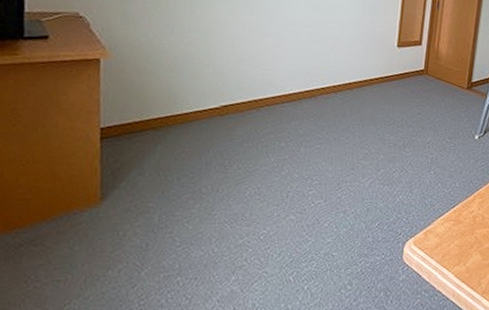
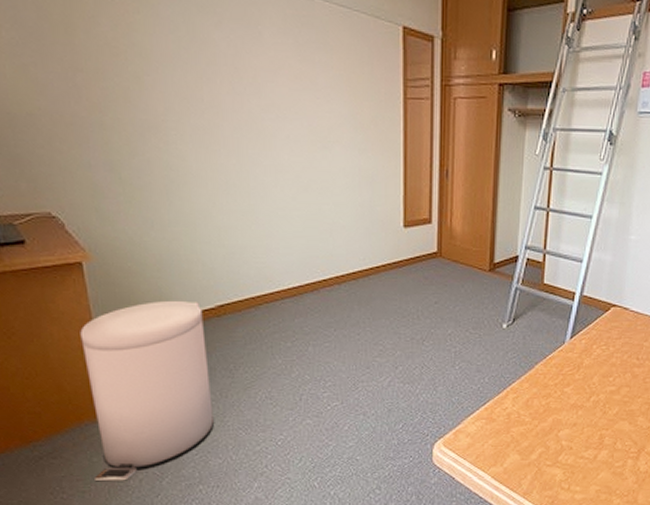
pedal bin: none [71,98,207,273] -> present [80,300,215,483]

